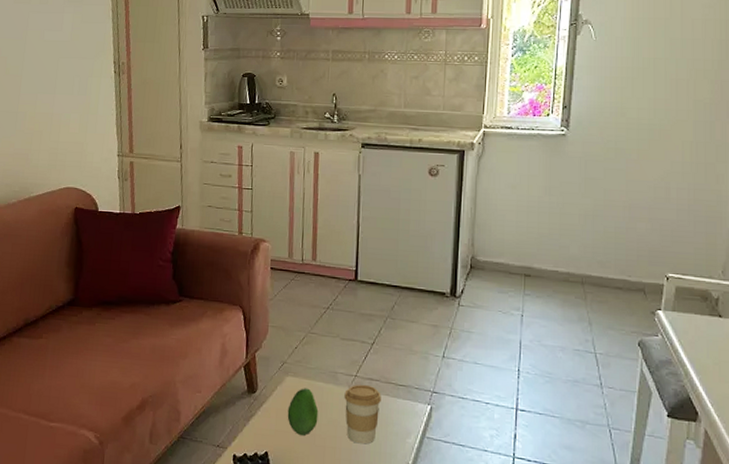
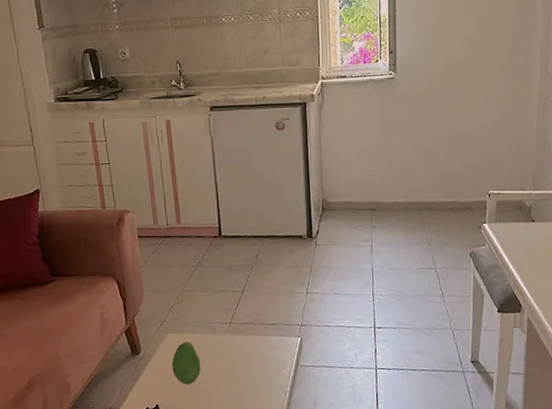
coffee cup: present [344,384,381,445] -> none [222,329,256,382]

